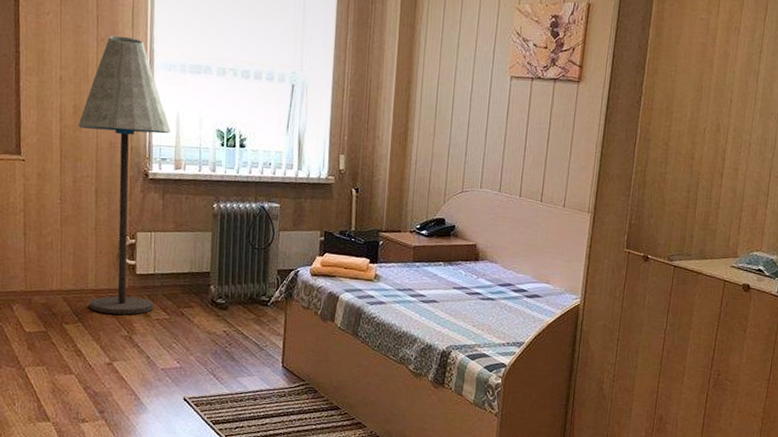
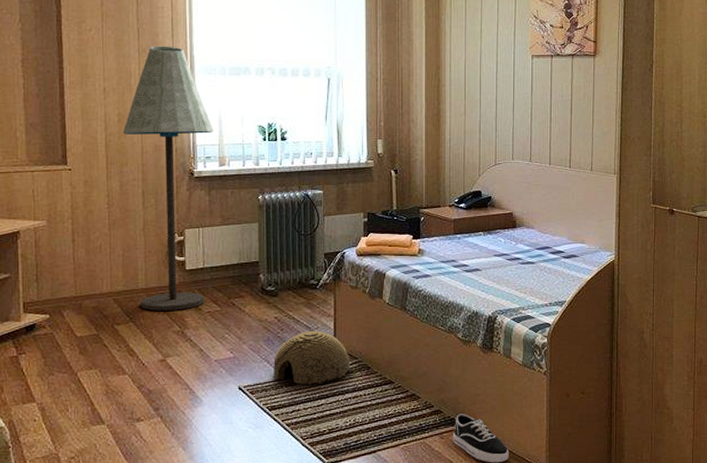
woven basket: none [219,348,297,403] -> present [274,330,350,385]

